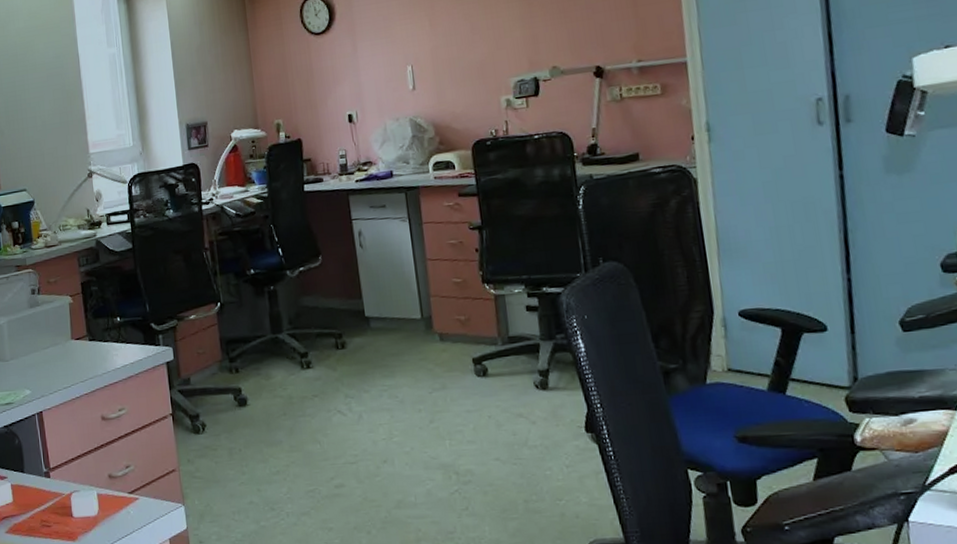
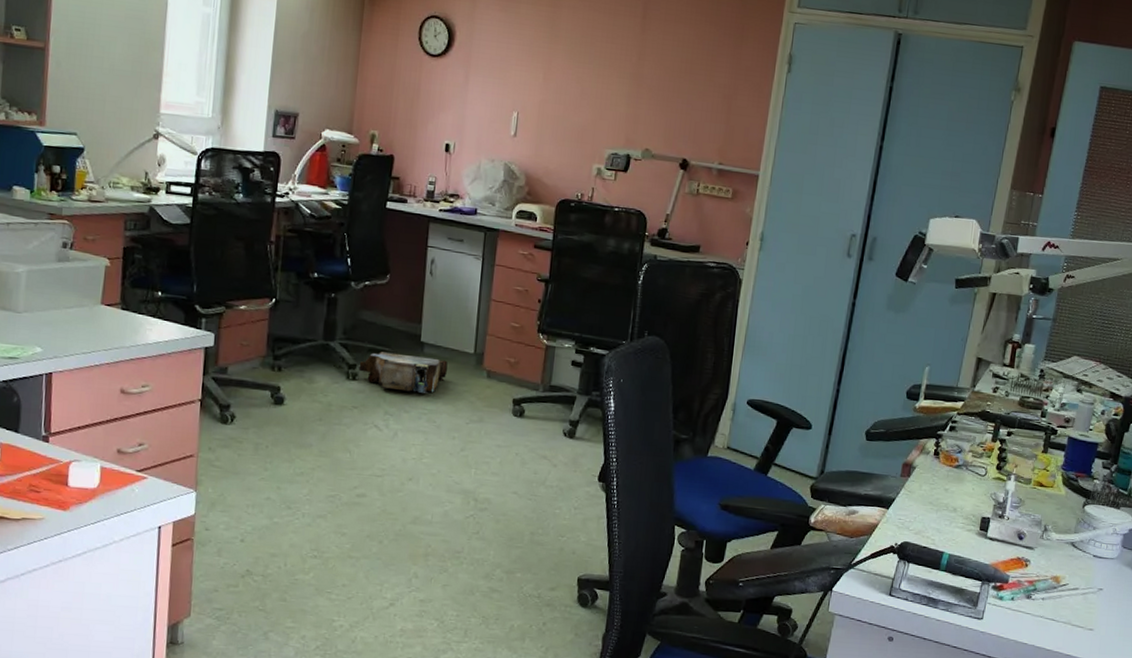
cardboard box: none [310,331,398,371] -> present [358,352,448,393]

